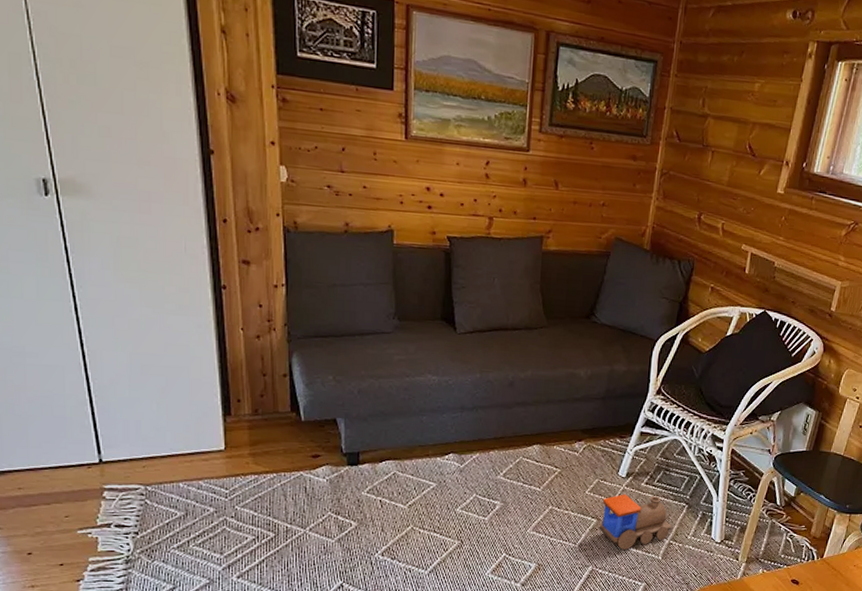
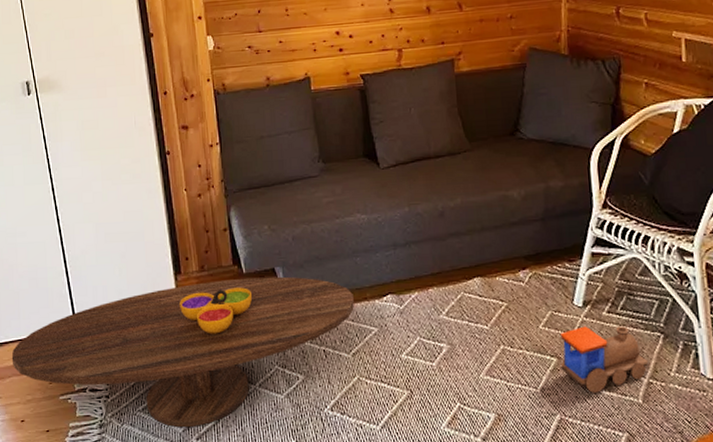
coffee table: none [16,425,416,566] -> present [11,276,354,428]
decorative bowl: none [227,434,309,478] -> present [180,287,252,334]

